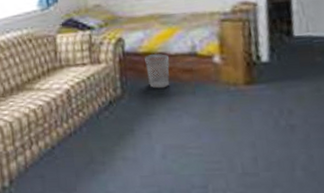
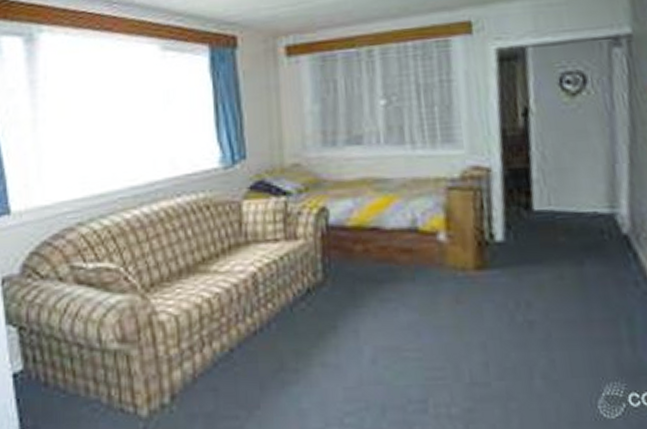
wastebasket: present [145,54,170,89] -> none [354,229,385,273]

